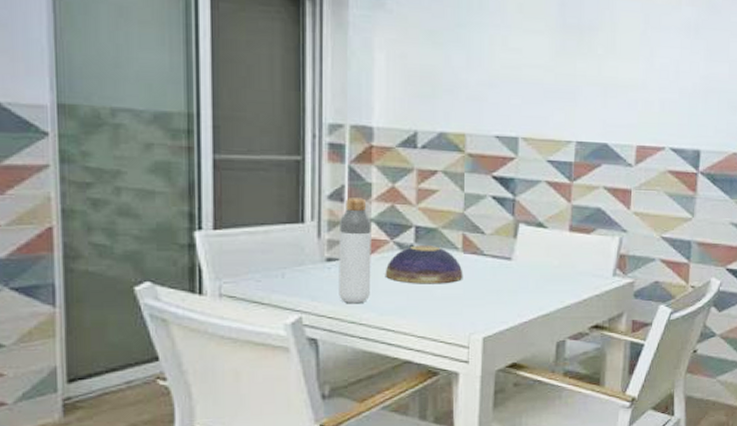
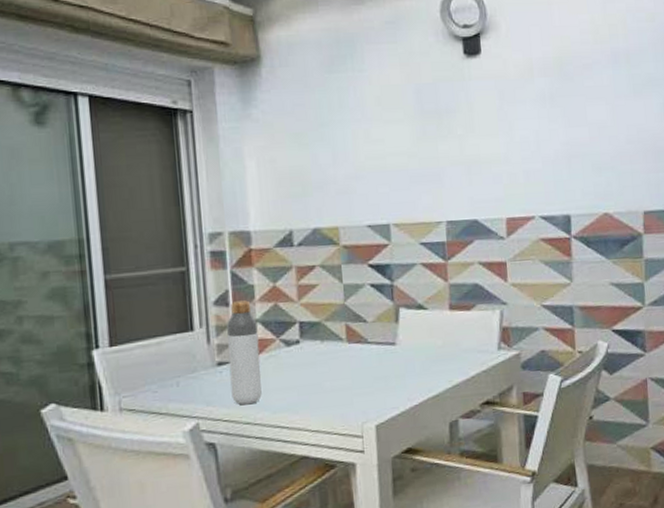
decorative bowl: present [385,244,463,284] -> none [274,338,351,379]

